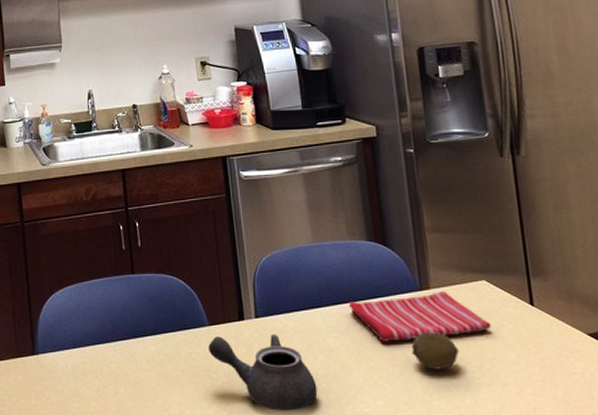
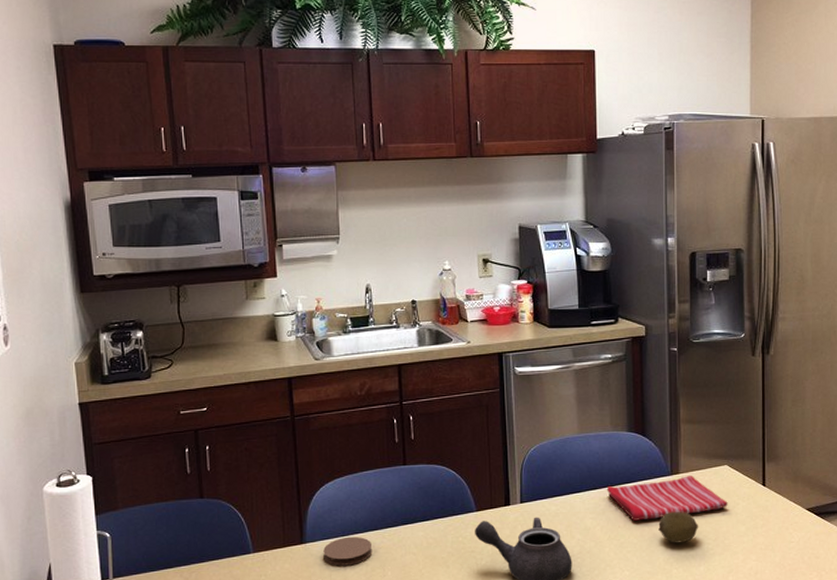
coaster: none [55,348,104,380] -> present [323,536,373,566]

